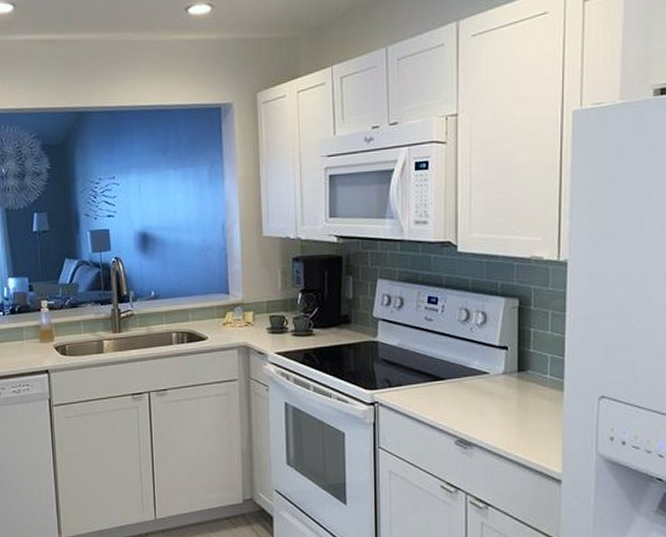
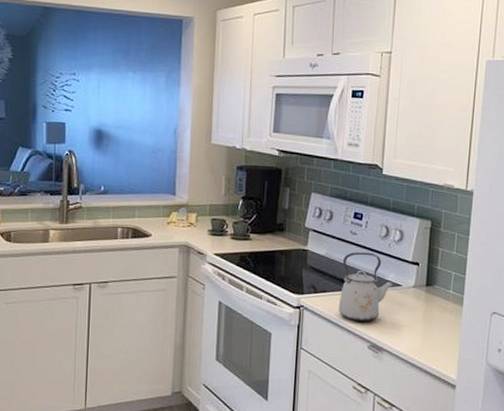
kettle: none [417,339,480,415] -> present [338,252,394,322]

